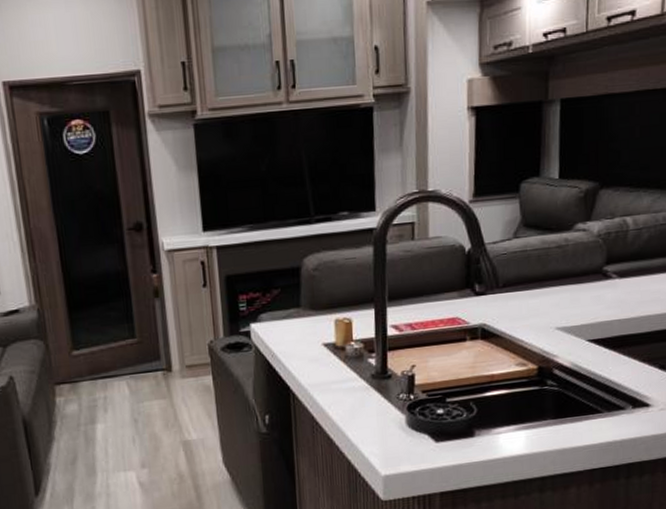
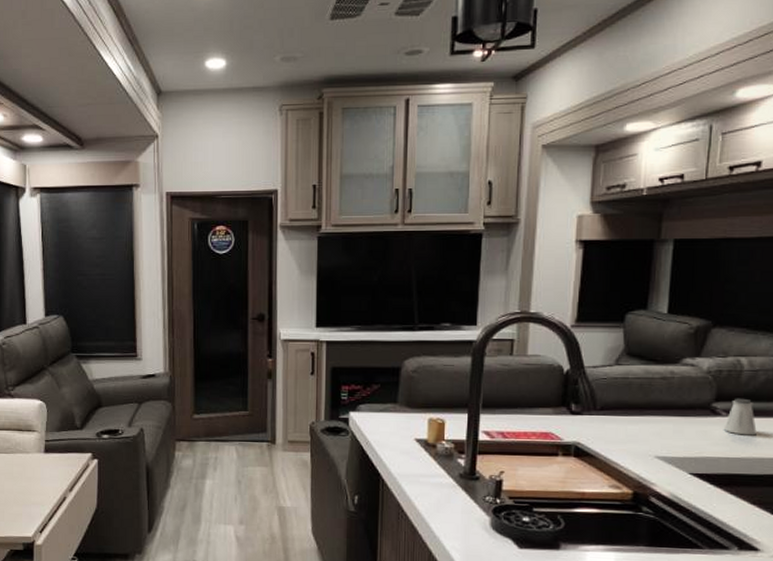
saltshaker: none [614,258,643,296] -> present [723,398,757,436]

